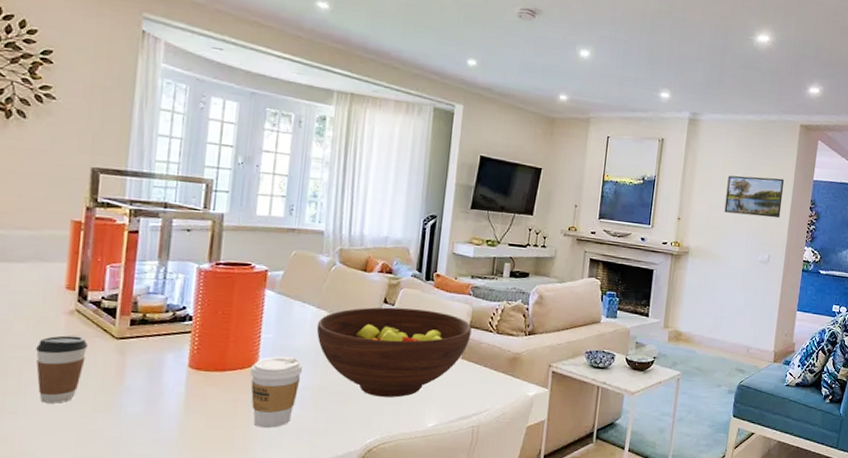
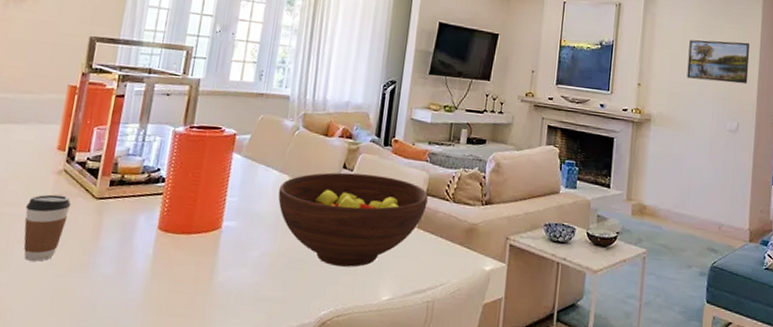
coffee cup: present [250,356,303,428] -> none [213,220,263,295]

